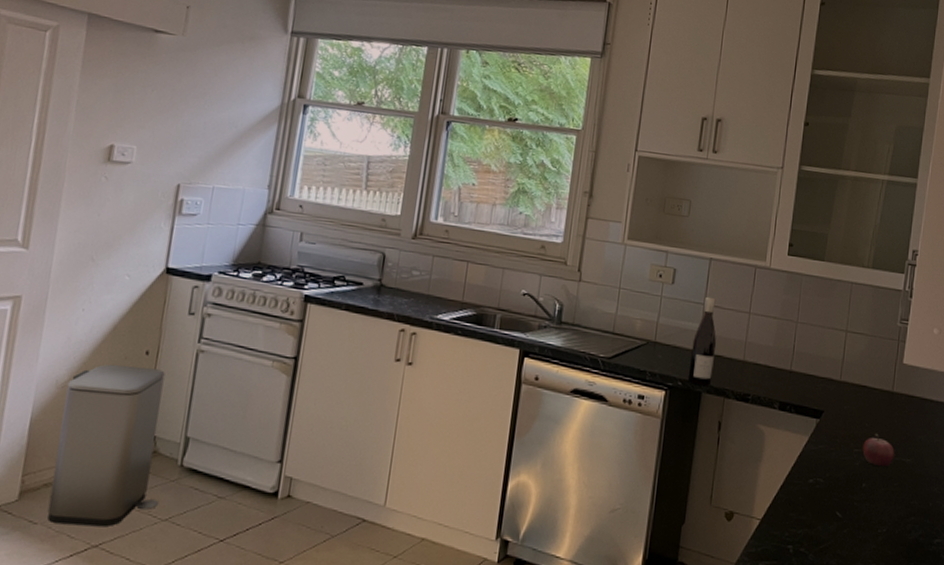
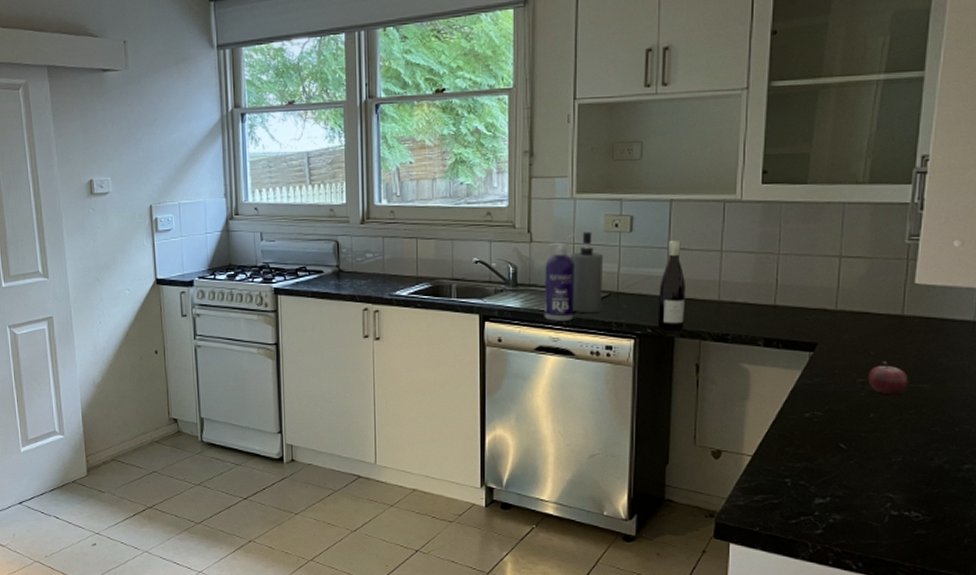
pedal bin: present [47,364,165,527] -> none [102,365,191,493]
spray bottle: none [583,284,619,366] -> present [544,242,576,321]
soap dispenser: none [611,278,645,361] -> present [566,231,603,314]

